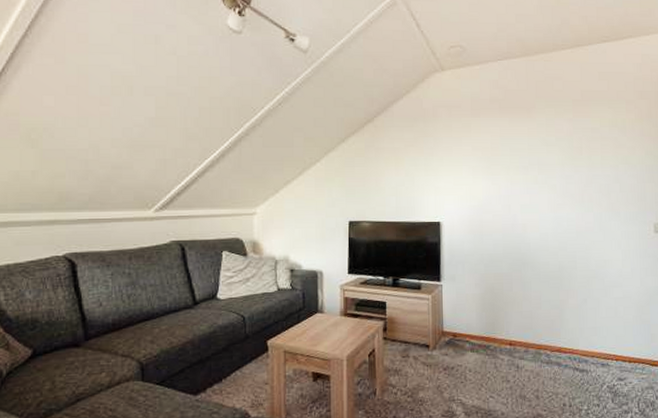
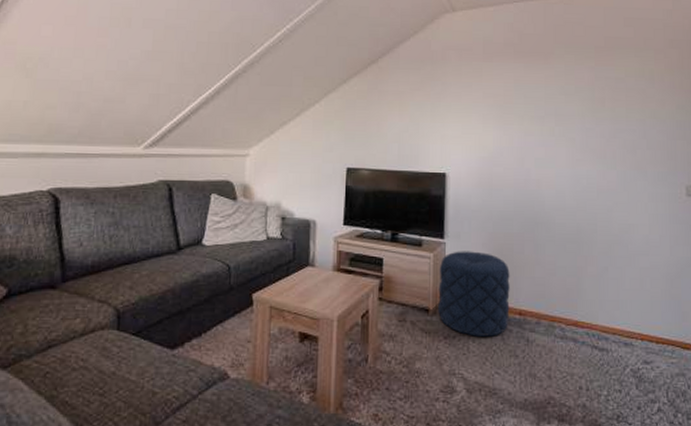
pouf: none [437,291,501,366] -> present [438,251,510,337]

